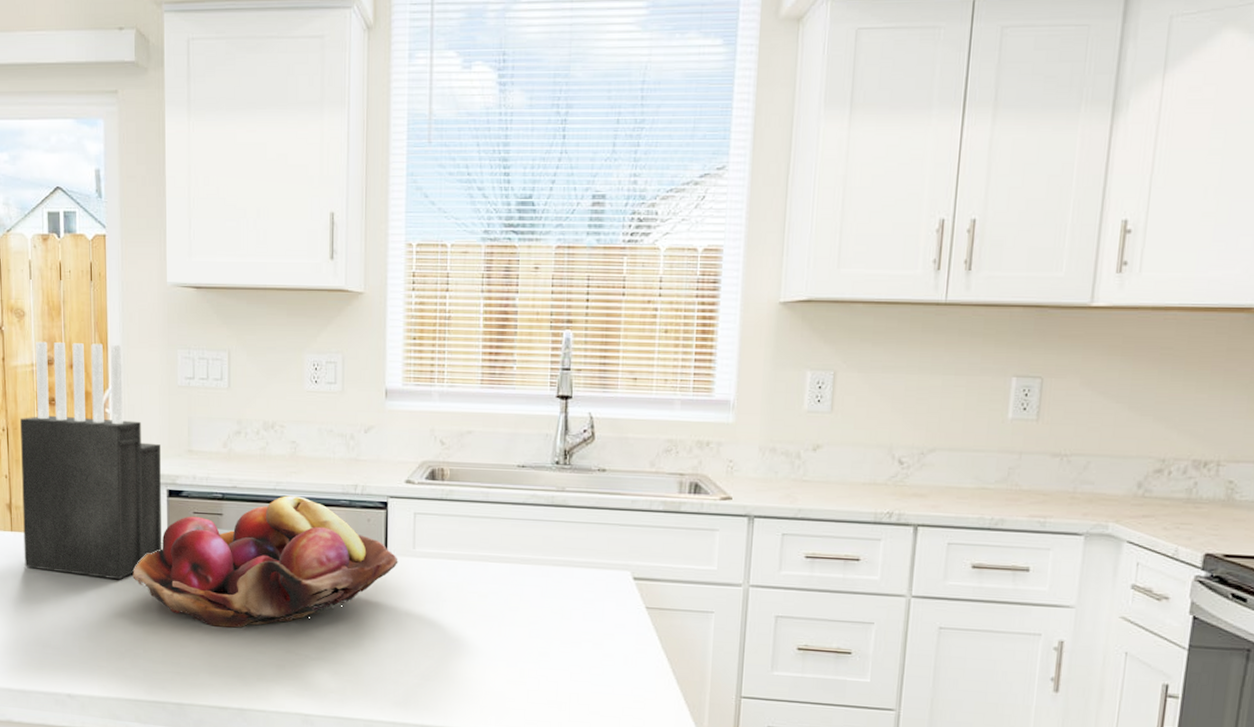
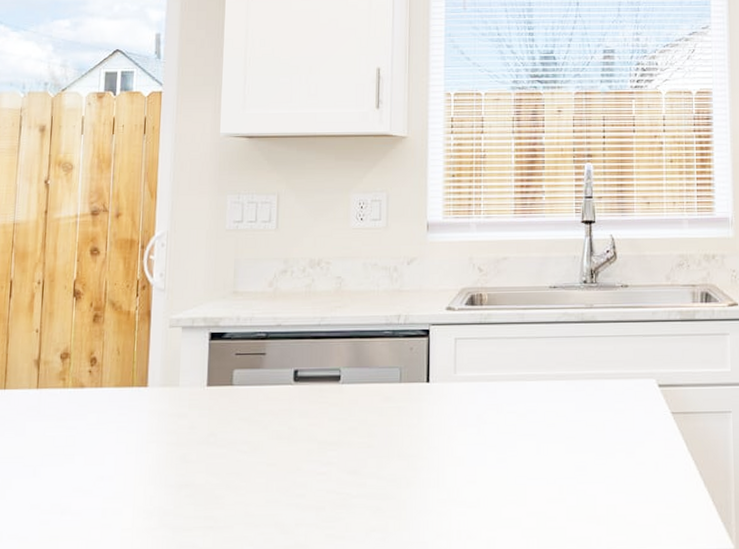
knife block: present [20,341,162,580] -> none [48,192,205,432]
fruit basket: present [132,495,398,628] -> none [167,330,440,472]

